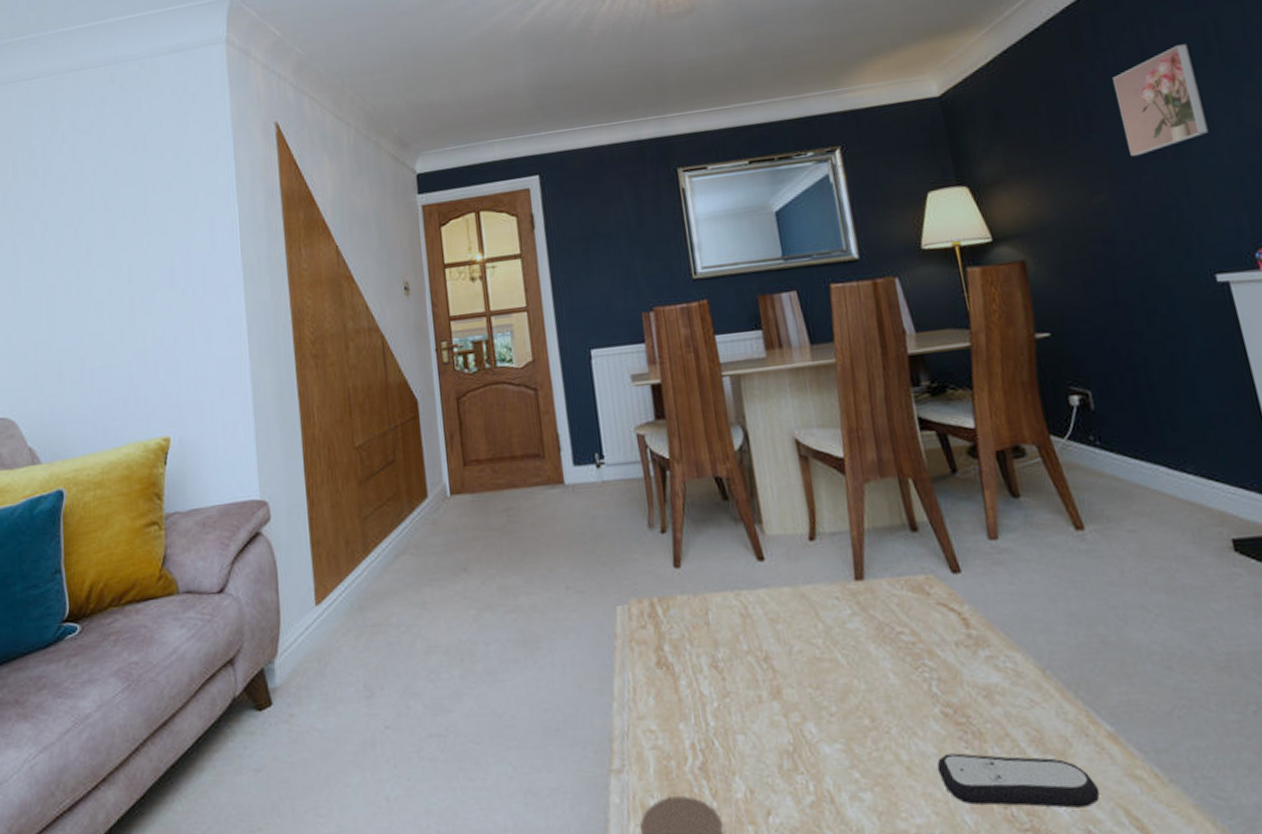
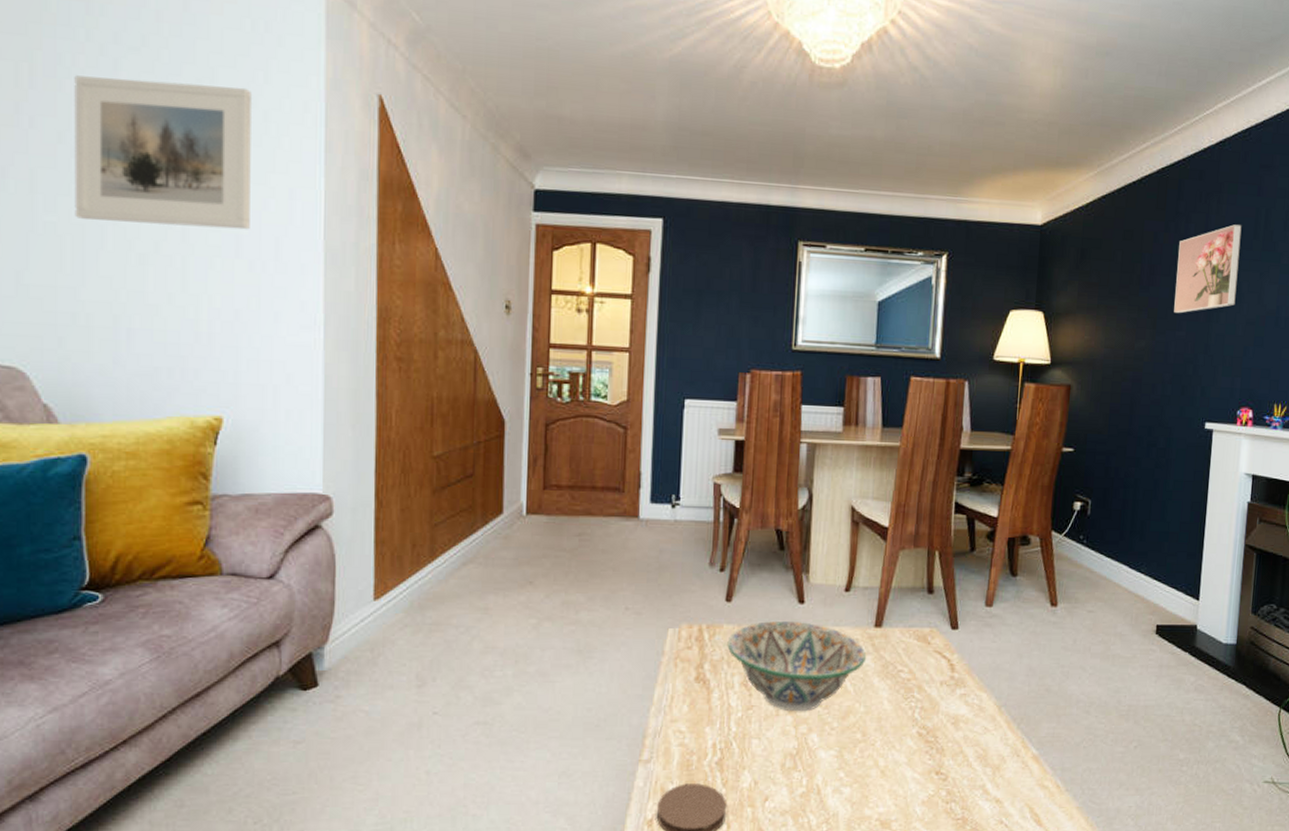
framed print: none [45,142,181,280] -> present [74,75,251,230]
decorative bowl: none [684,583,854,697] -> present [727,621,867,712]
remote control: present [937,753,1100,808] -> none [904,763,1016,806]

